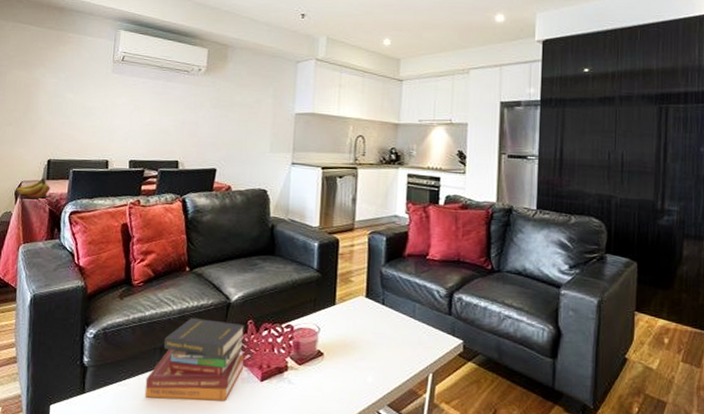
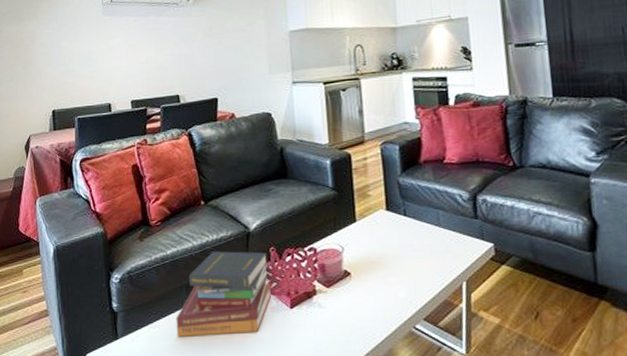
fruit: present [15,178,51,200] -> none [24,130,58,152]

